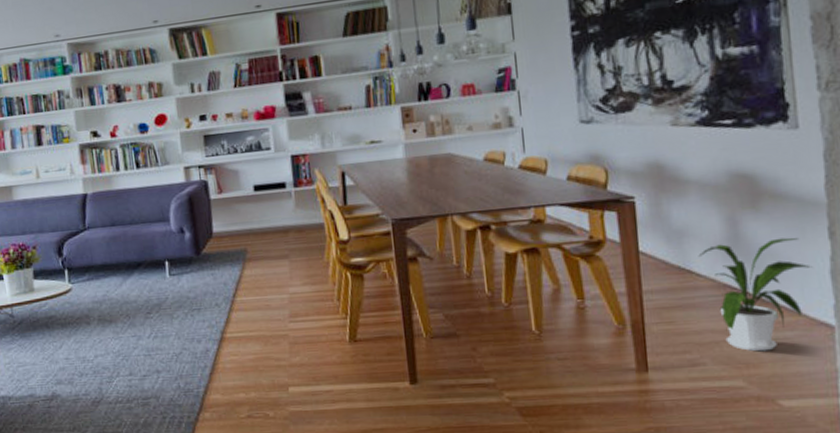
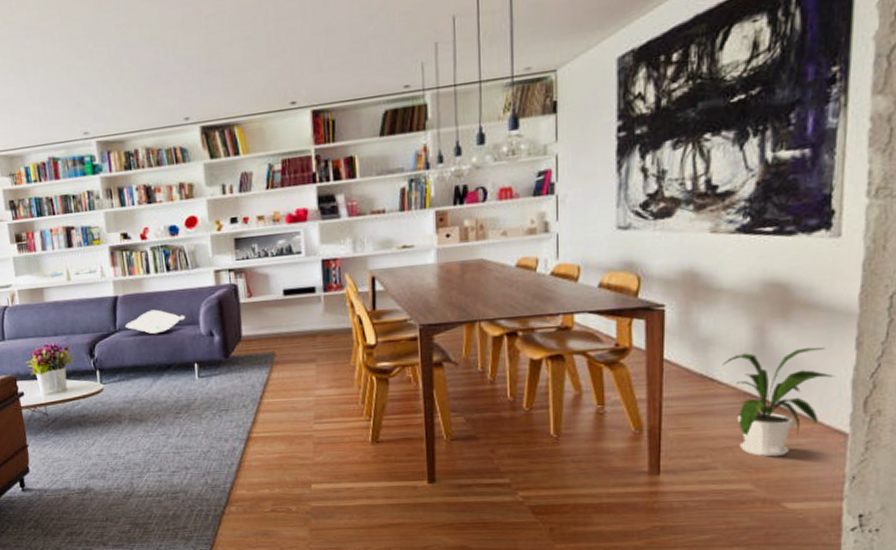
decorative pillow: none [95,206,156,232] -> present [125,309,185,335]

